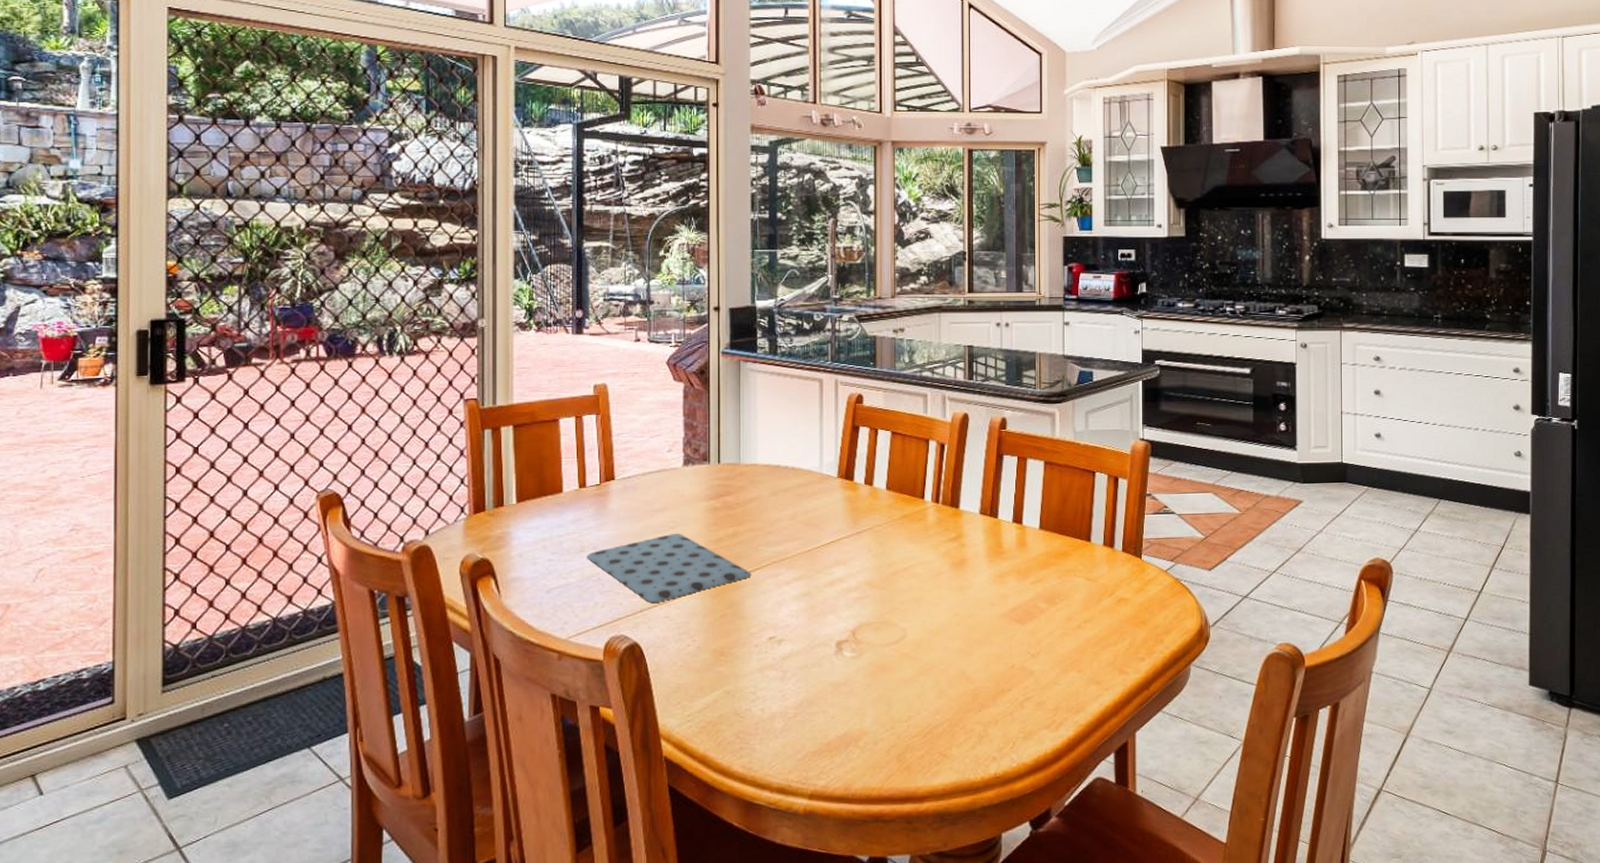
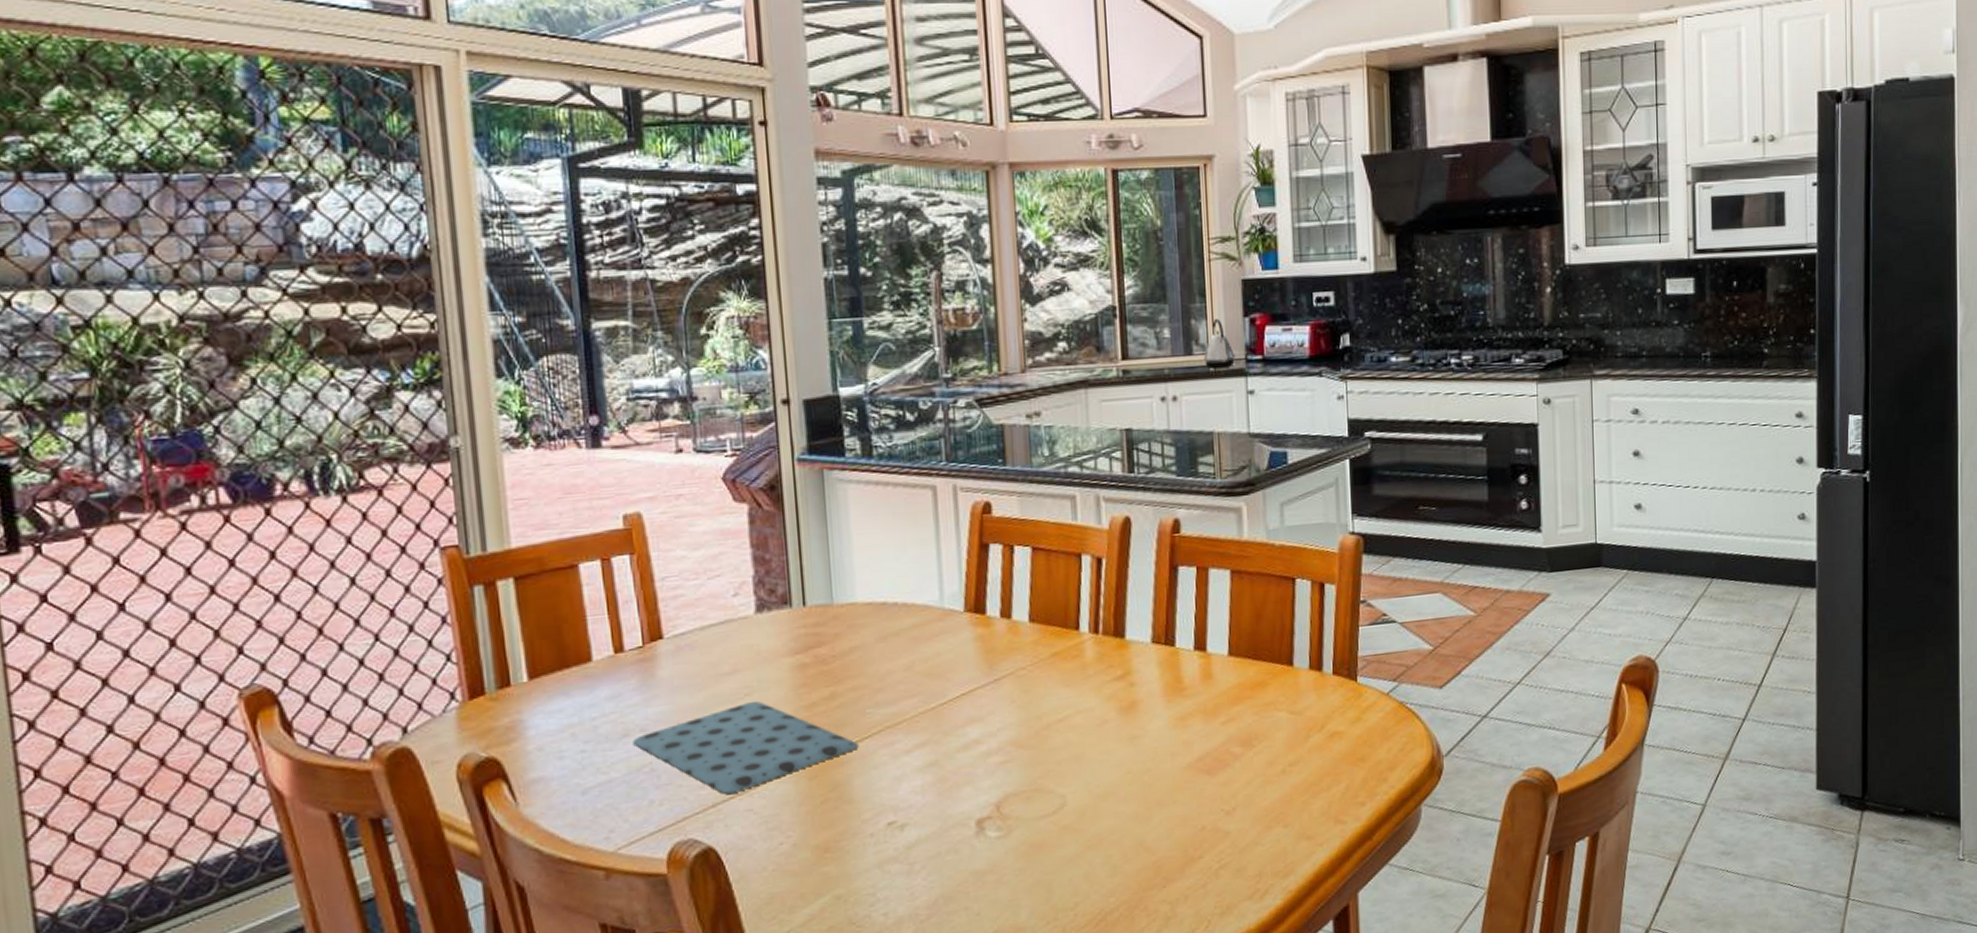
kettle: none [1031,265,1055,304] -> present [1203,318,1235,369]

